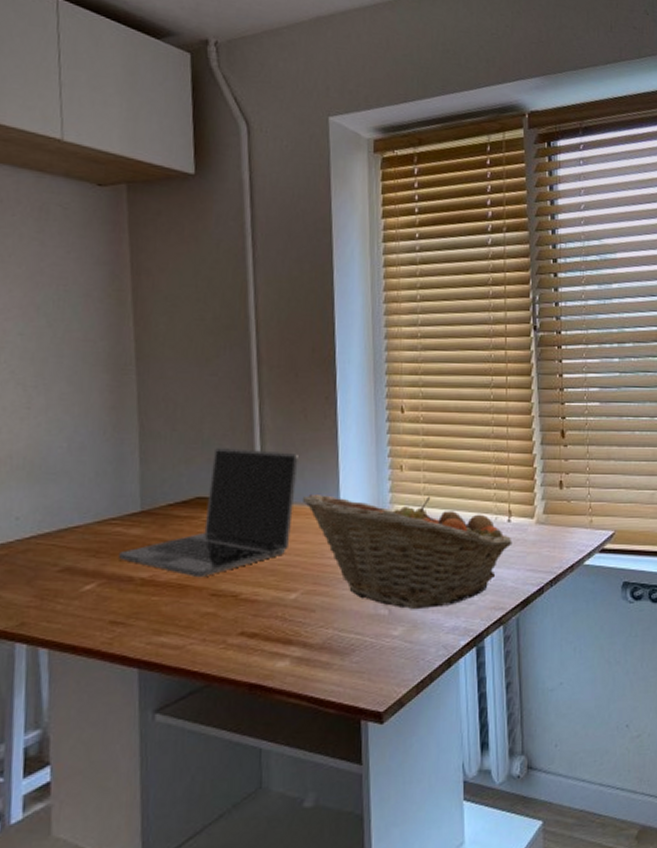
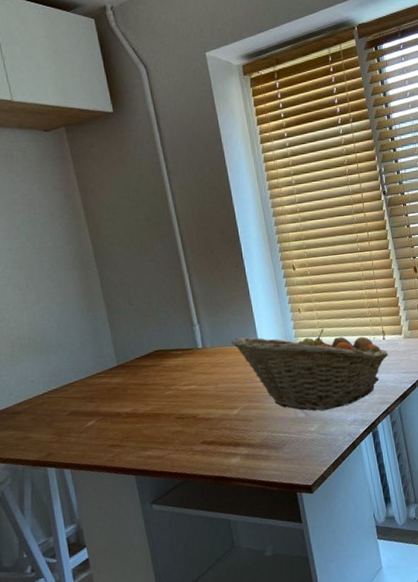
laptop: present [117,448,298,578] -> none [107,309,227,408]

